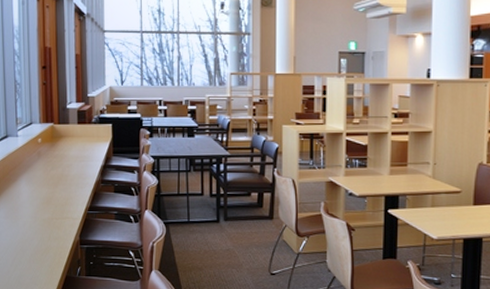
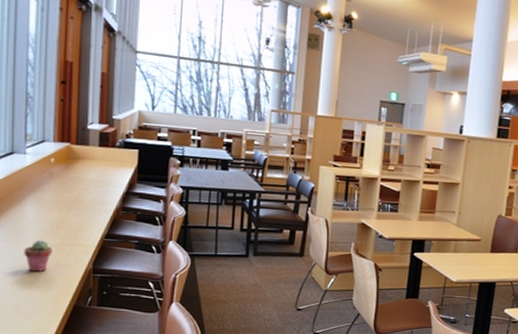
potted succulent: none [21,215,45,246] -> present [24,240,53,272]

